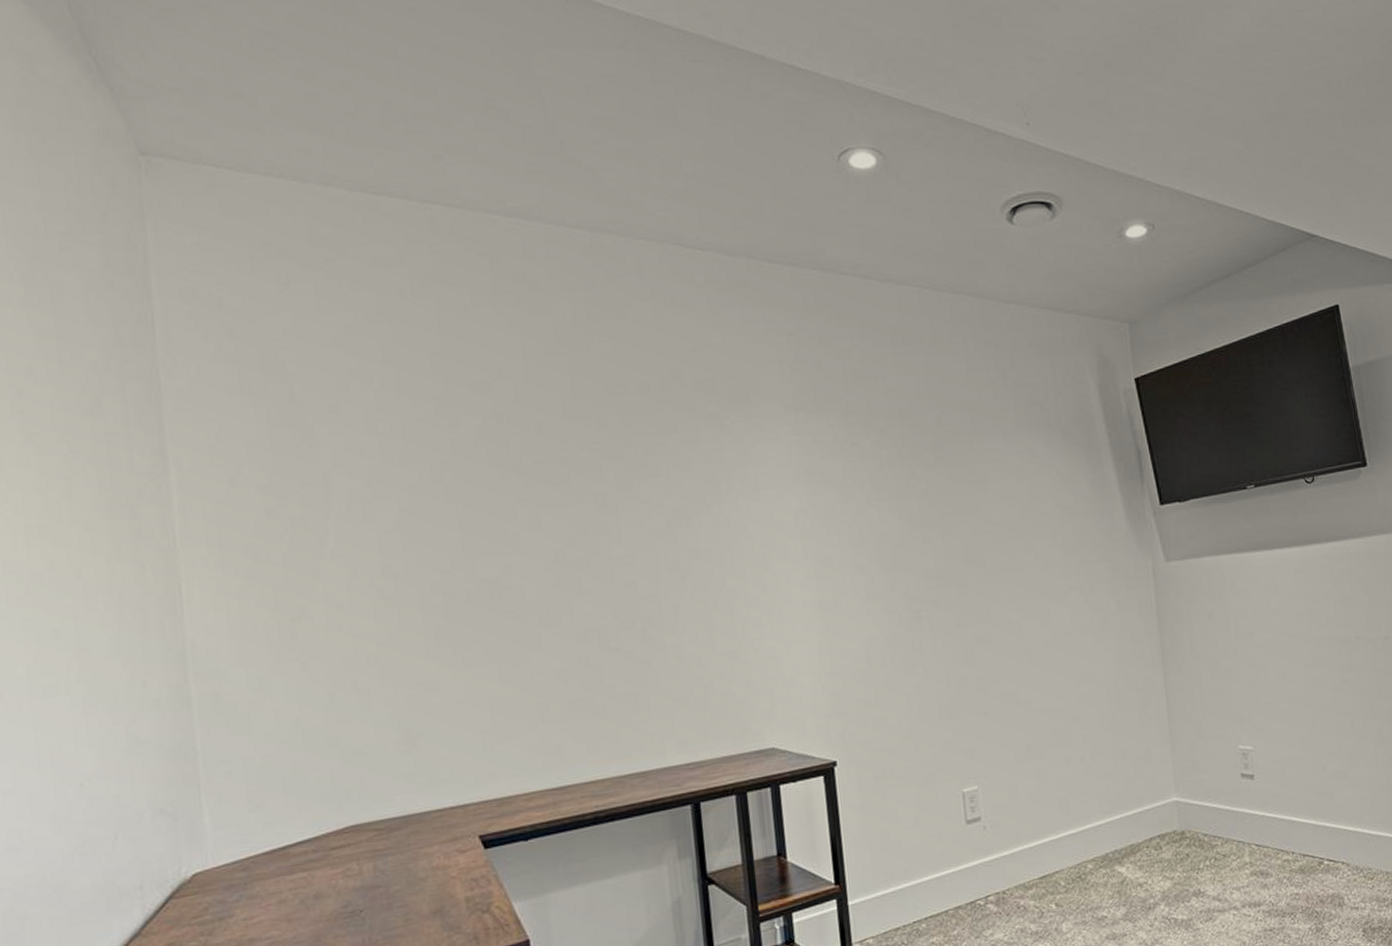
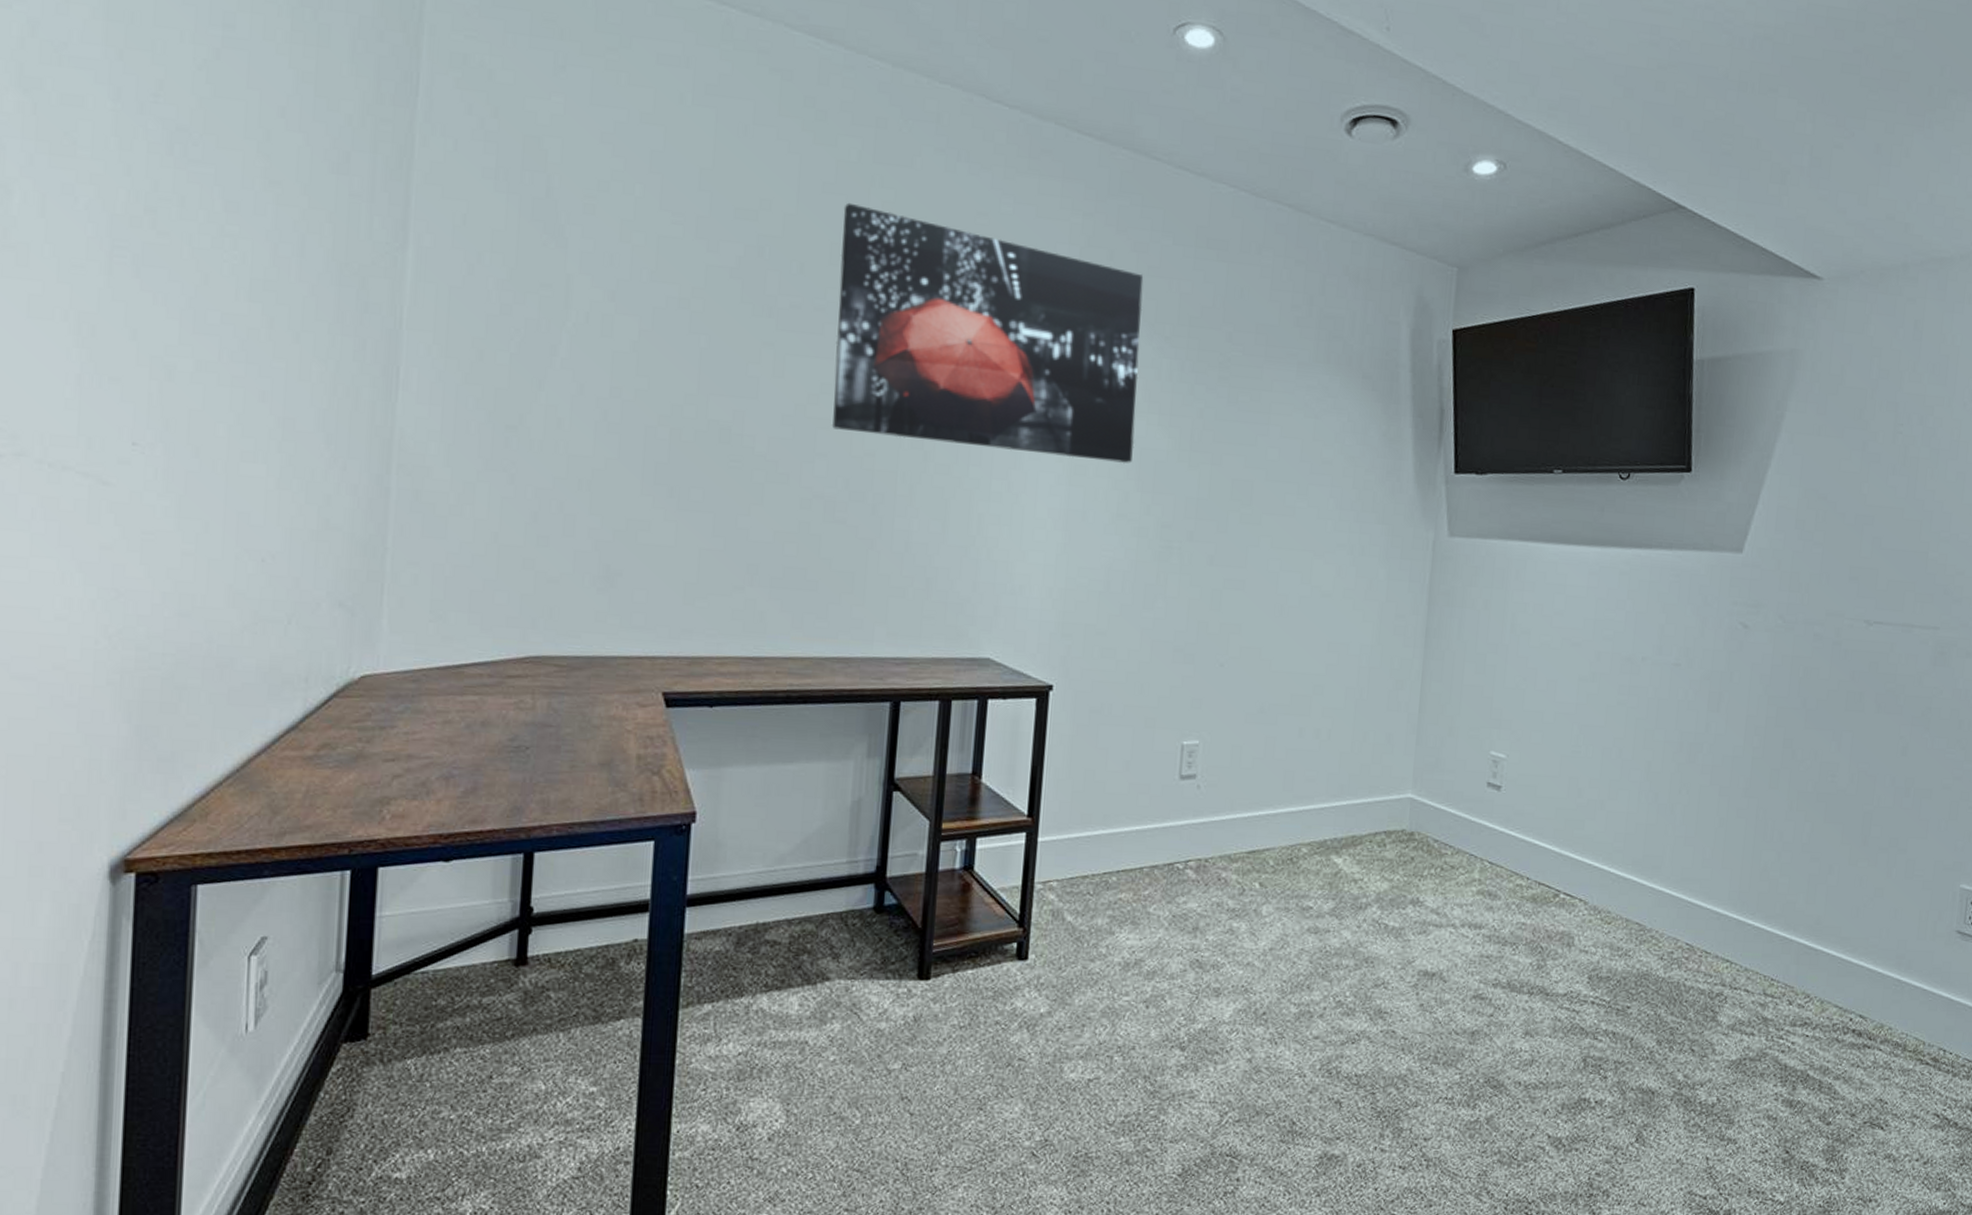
wall art: none [568,360,871,567] -> present [831,202,1144,464]

